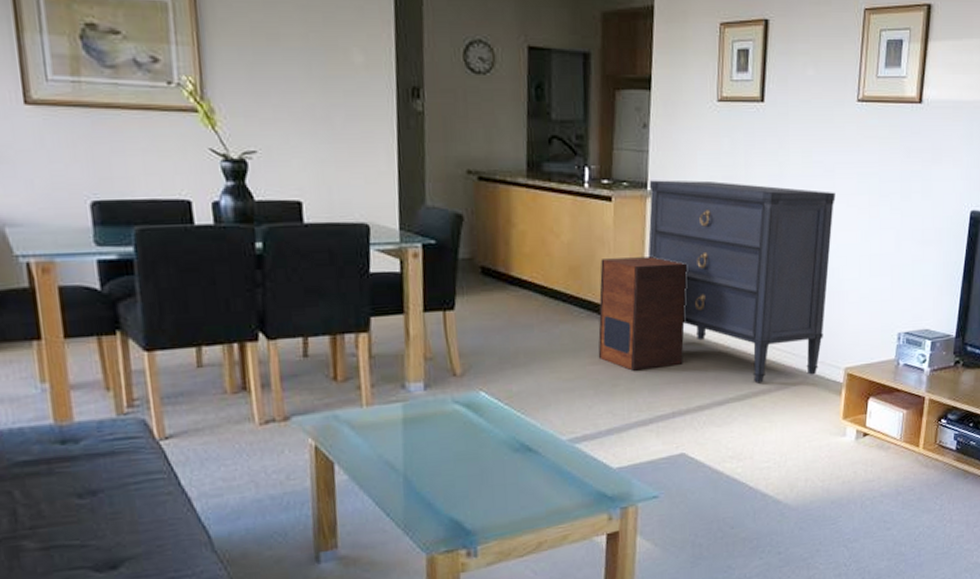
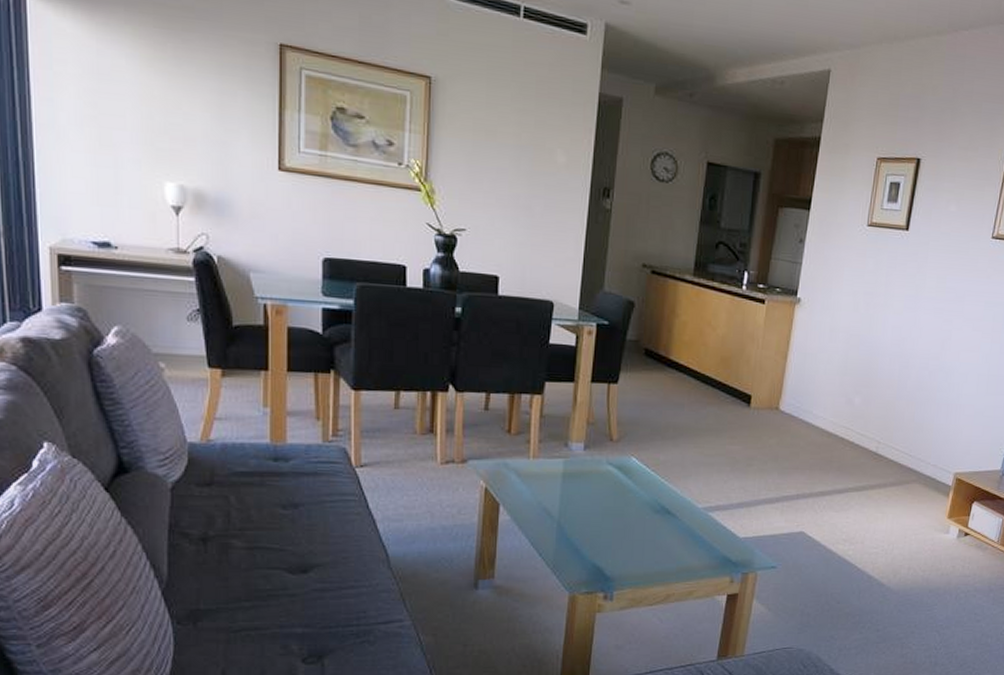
speaker: present [598,257,687,371] -> none [737,353,824,455]
dresser: present [647,180,836,384] -> none [791,289,963,478]

